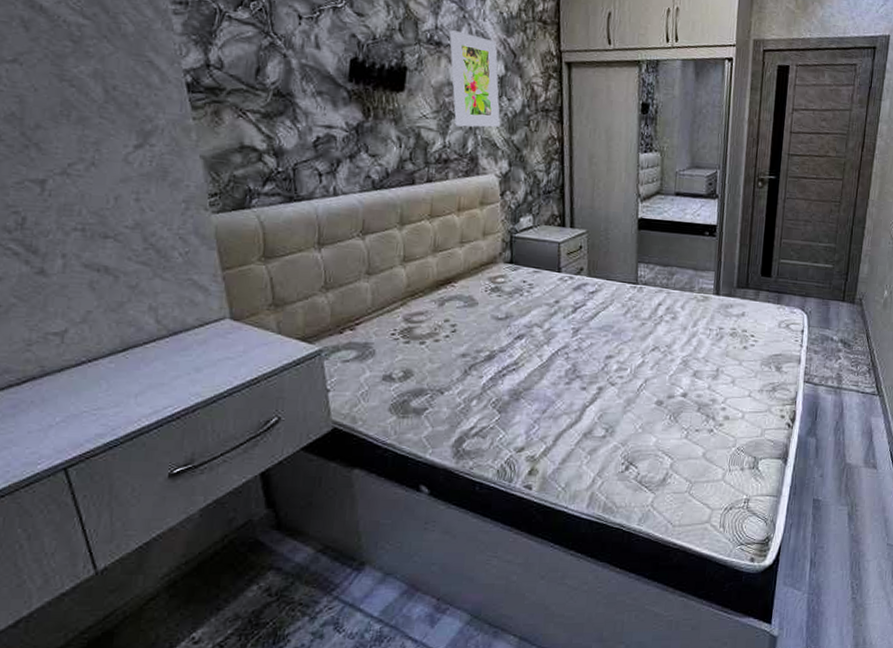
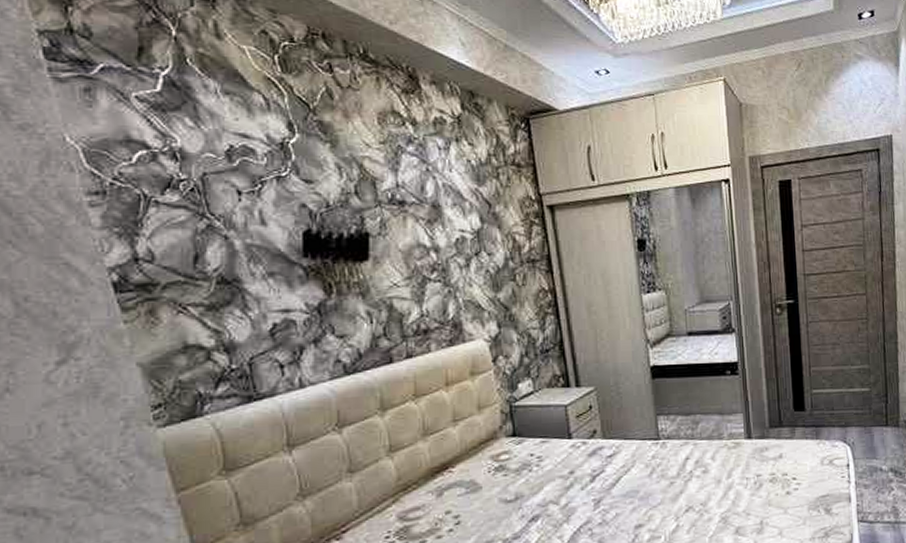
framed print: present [449,30,500,128] -> none [412,186,482,291]

